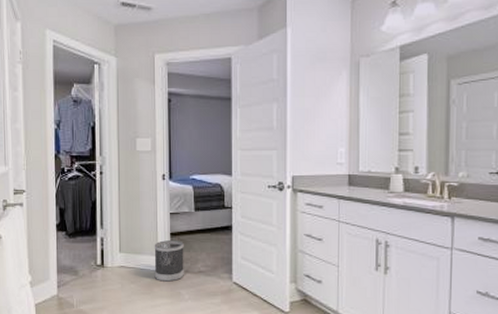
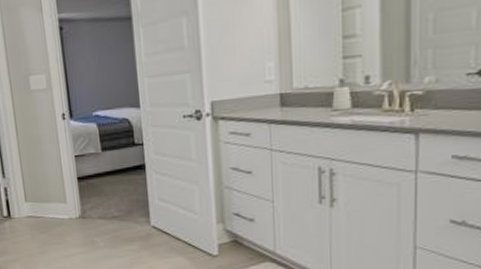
wastebasket: present [154,240,184,282] -> none [61,185,97,230]

